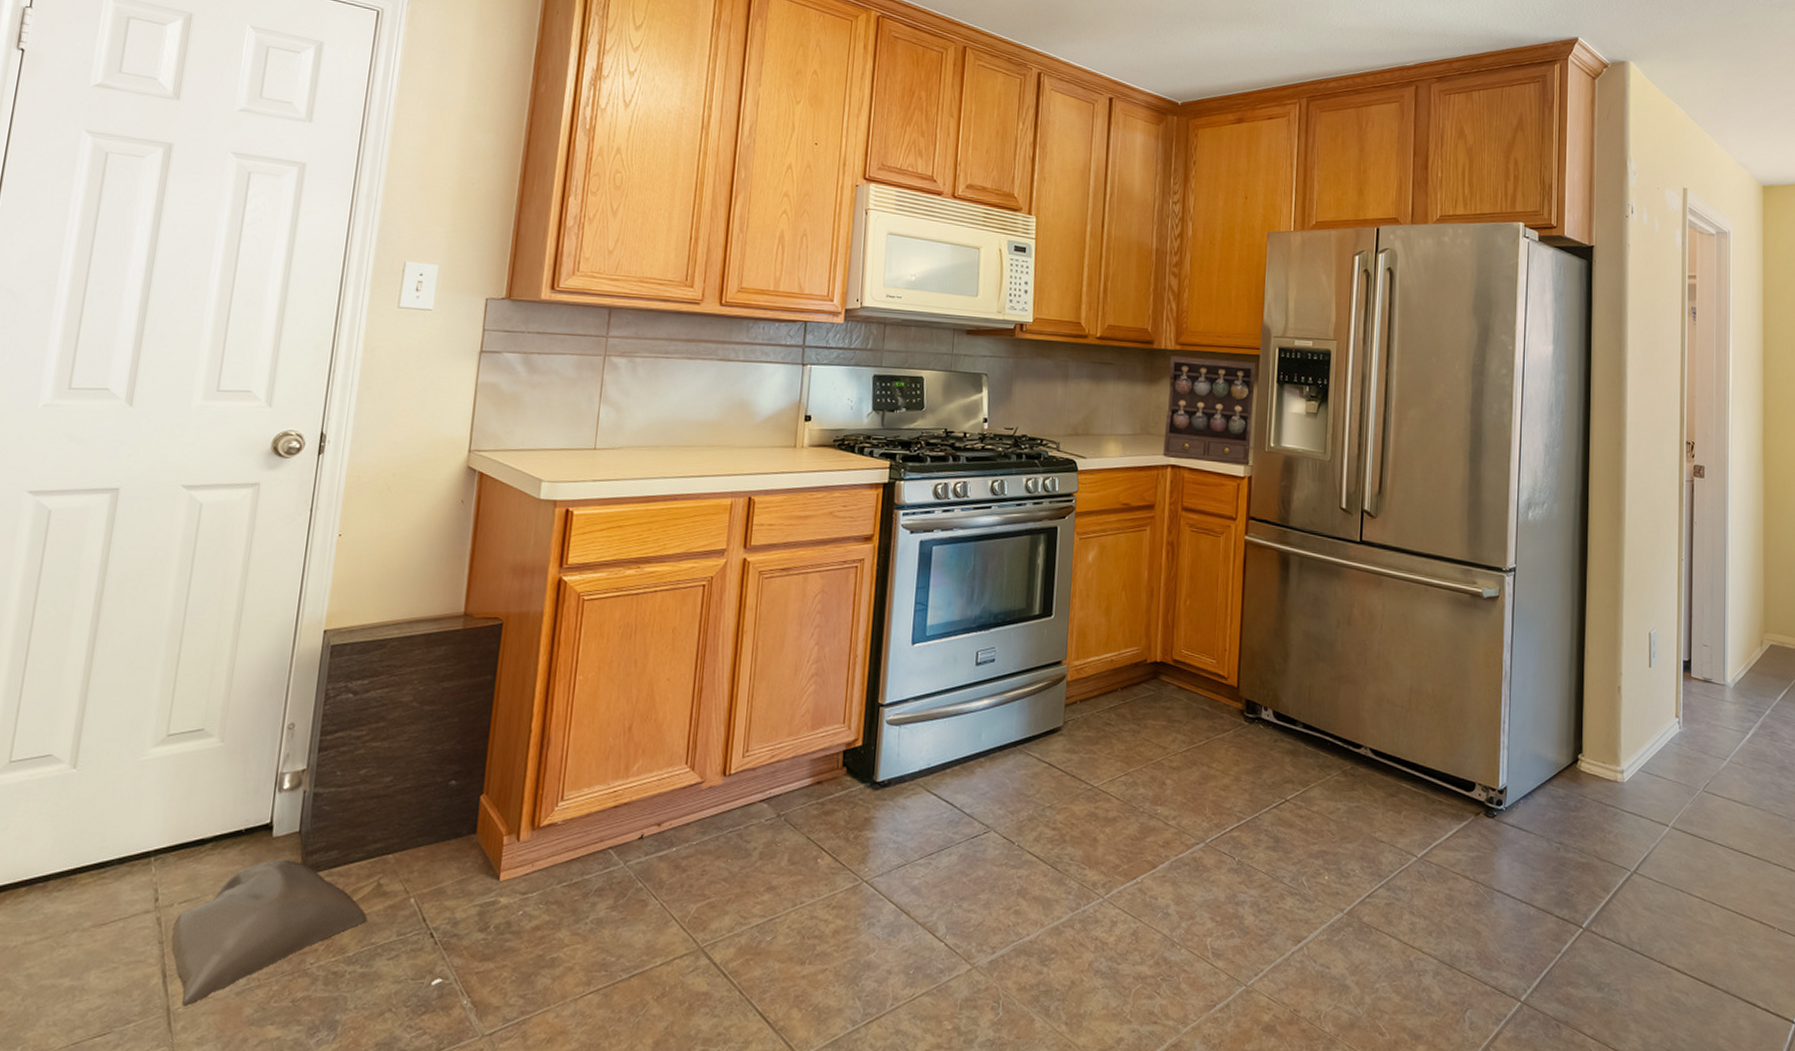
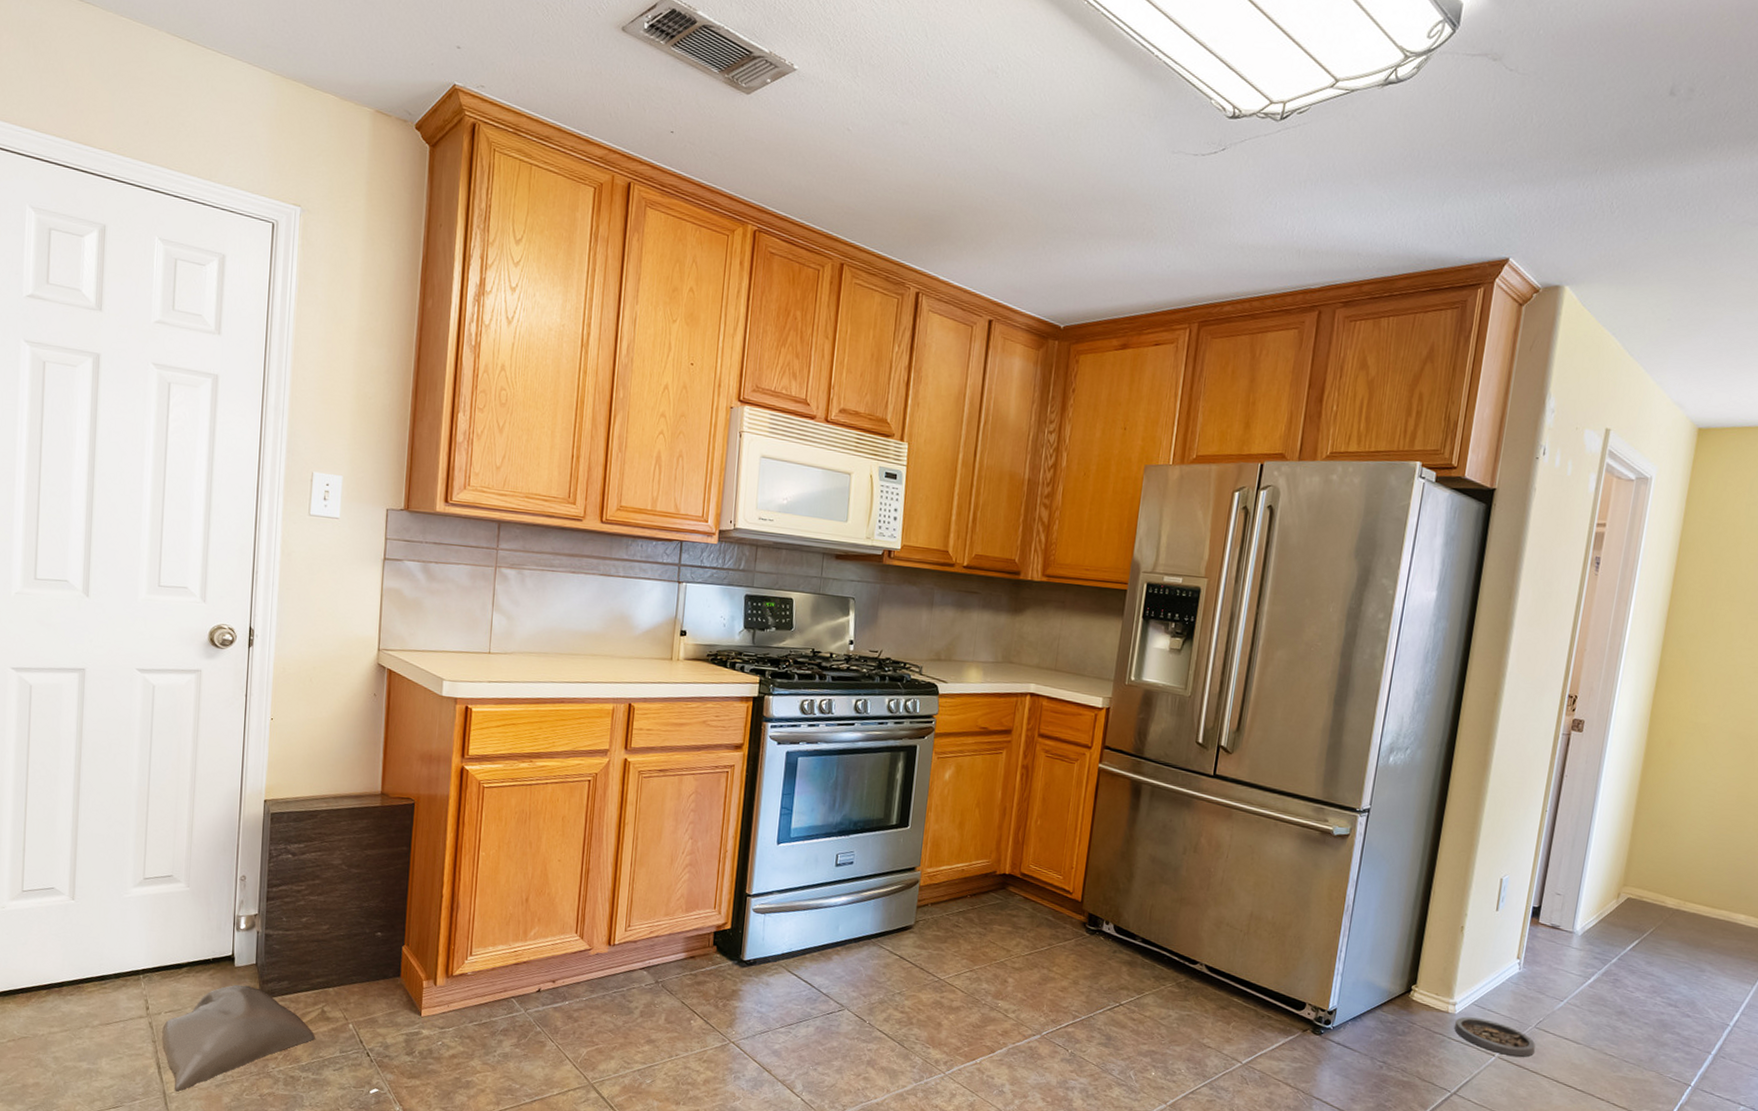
spice rack: present [1163,355,1256,466] -> none [1023,587,1123,698]
pet bowl: none [1626,785,1706,825] -> present [1454,1016,1536,1057]

